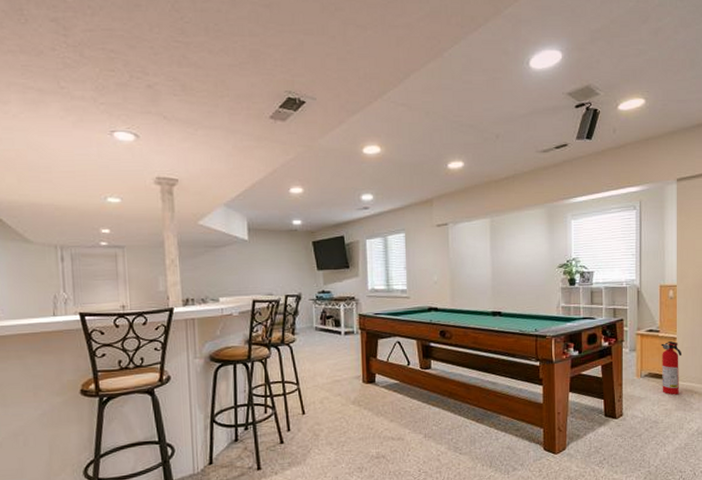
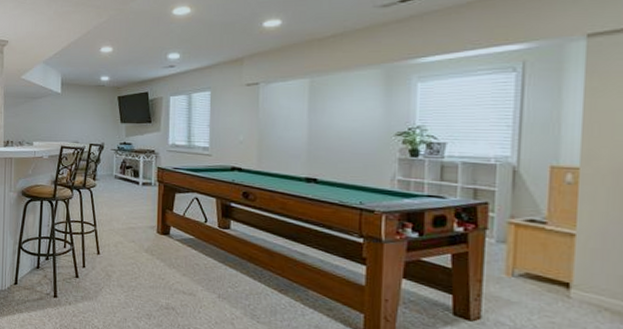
fire extinguisher: present [661,341,682,395] -> none [547,238,585,308]

